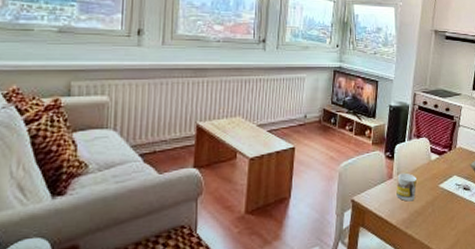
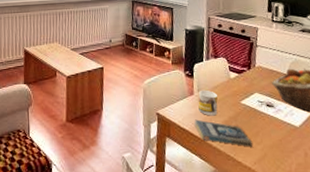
book: none [391,205,448,233] -> present [194,119,253,147]

